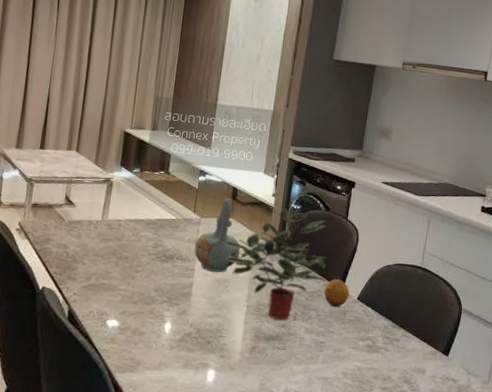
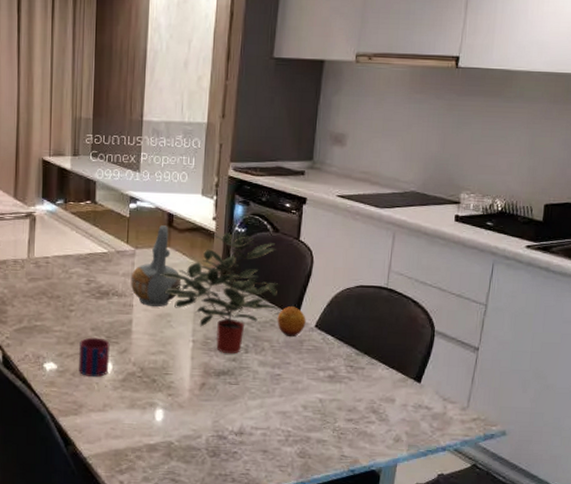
mug: none [139,297,171,336] -> present [78,337,110,378]

